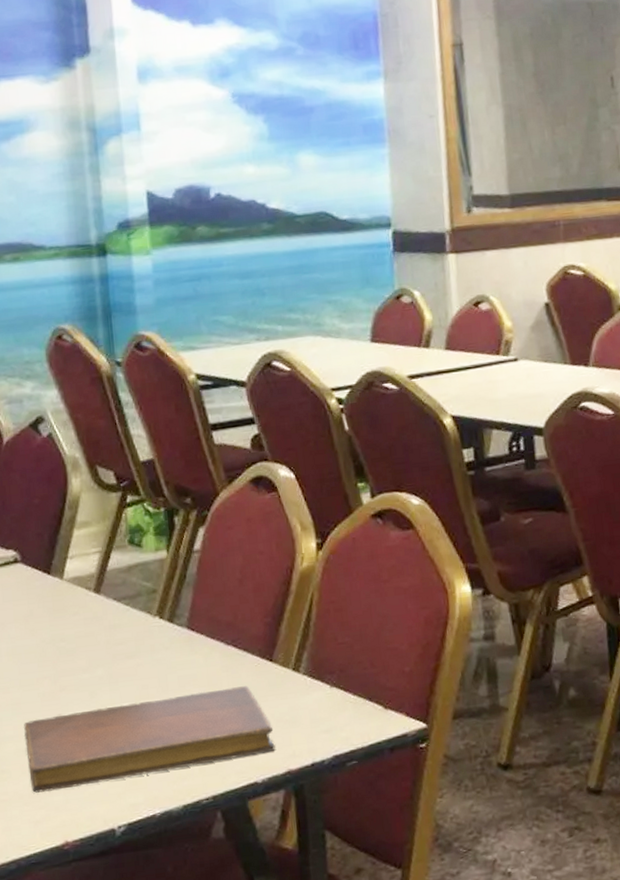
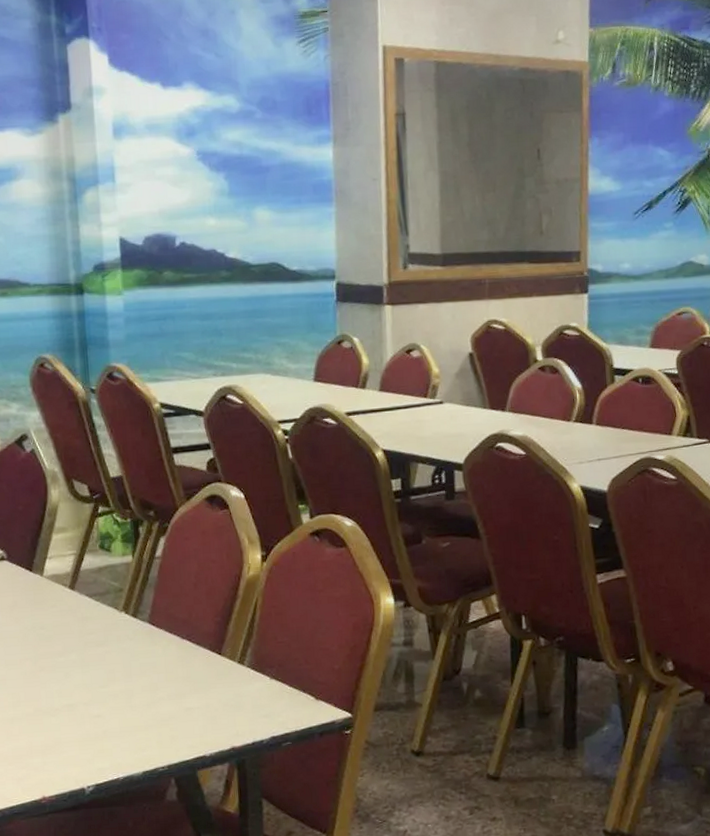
notebook: present [24,686,275,793] -> none [8,674,222,755]

